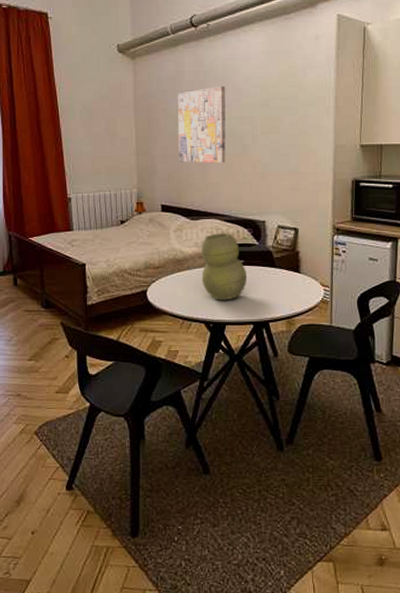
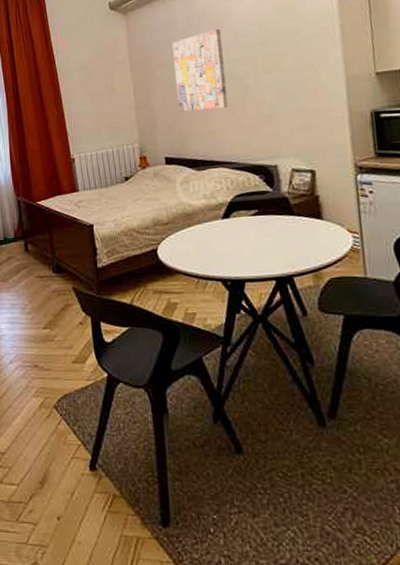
vase: present [201,233,248,301] -> none [210,181,264,256]

